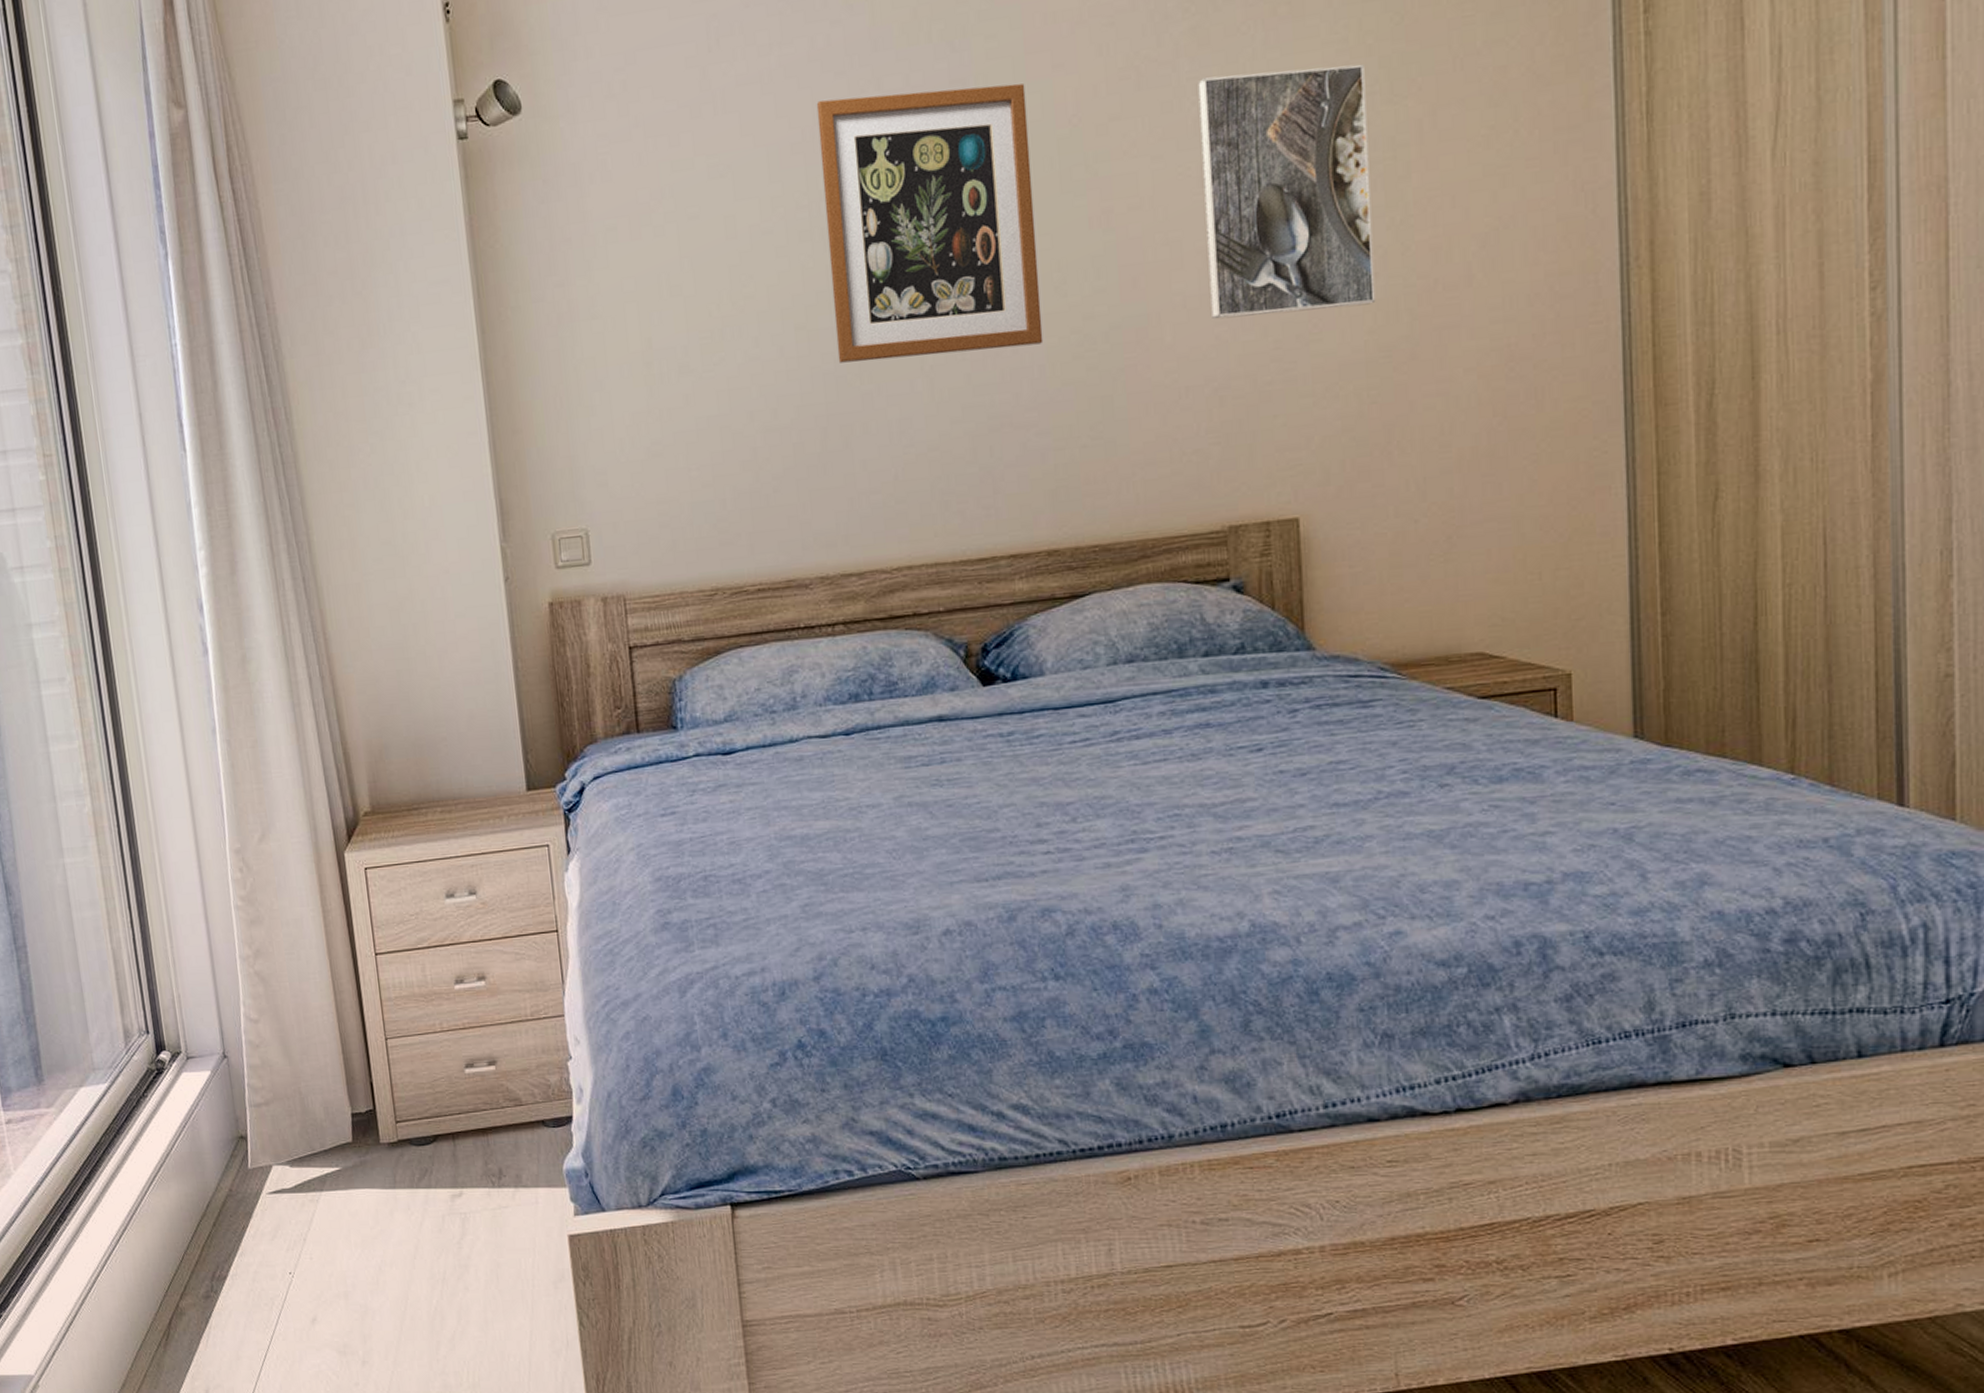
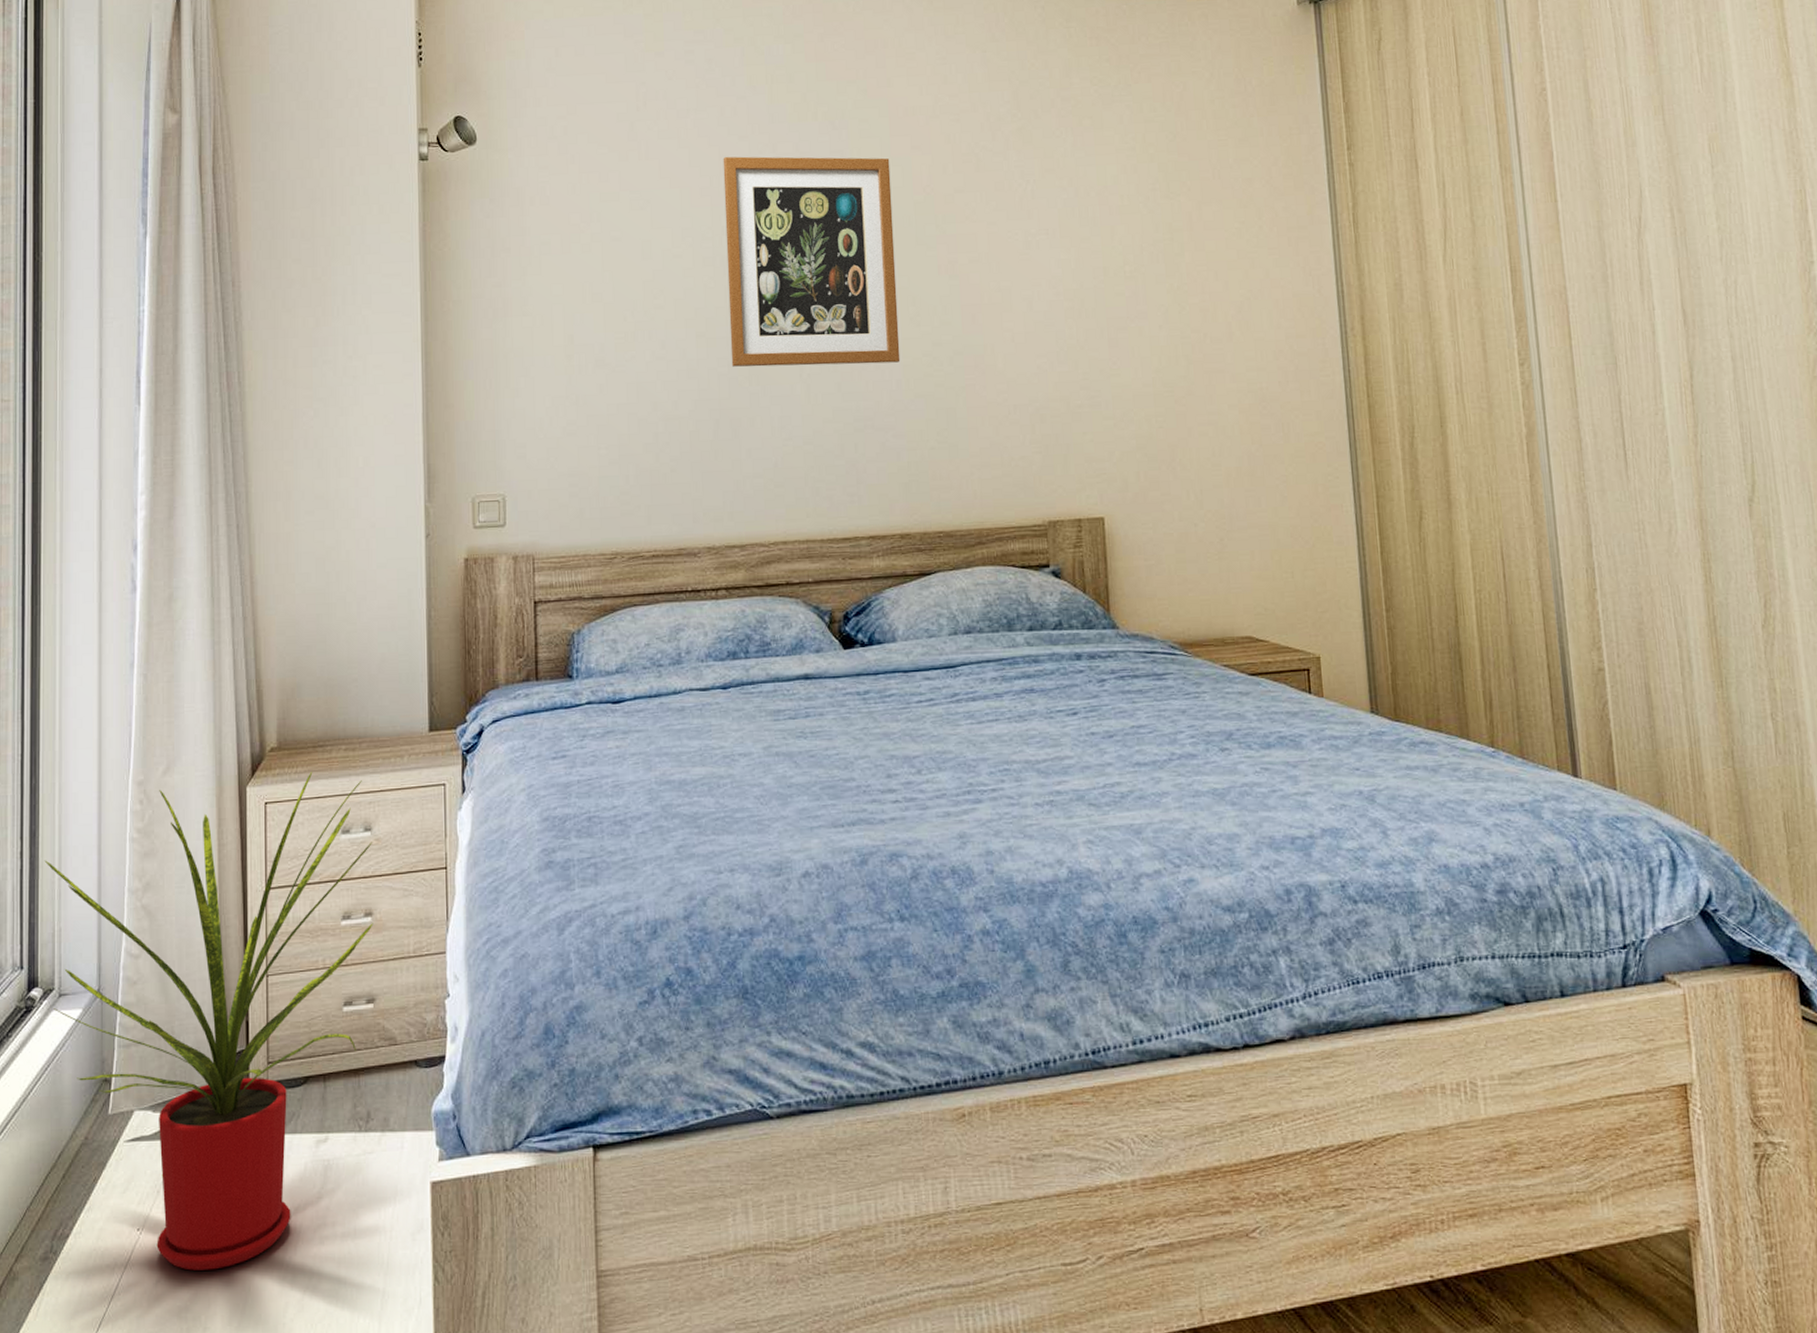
house plant: none [154,836,488,1311] -> present [44,772,373,1271]
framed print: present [1198,63,1376,320] -> none [1023,166,1160,353]

